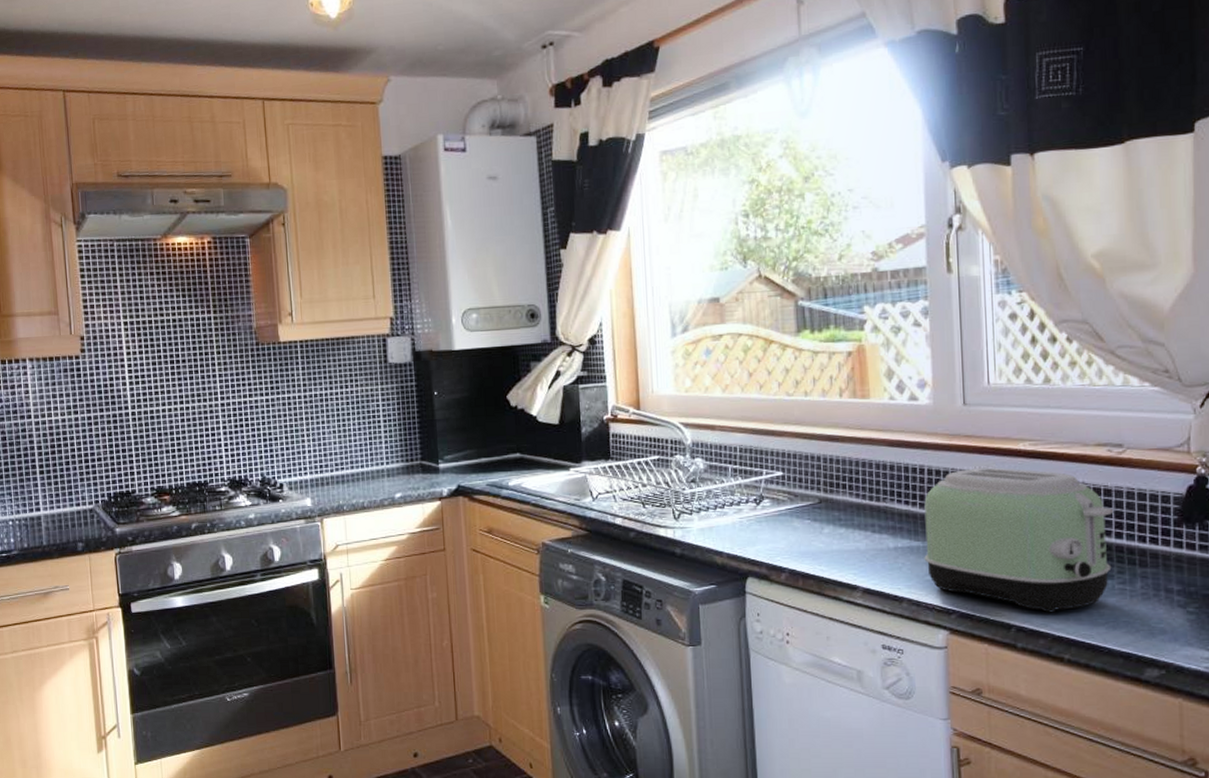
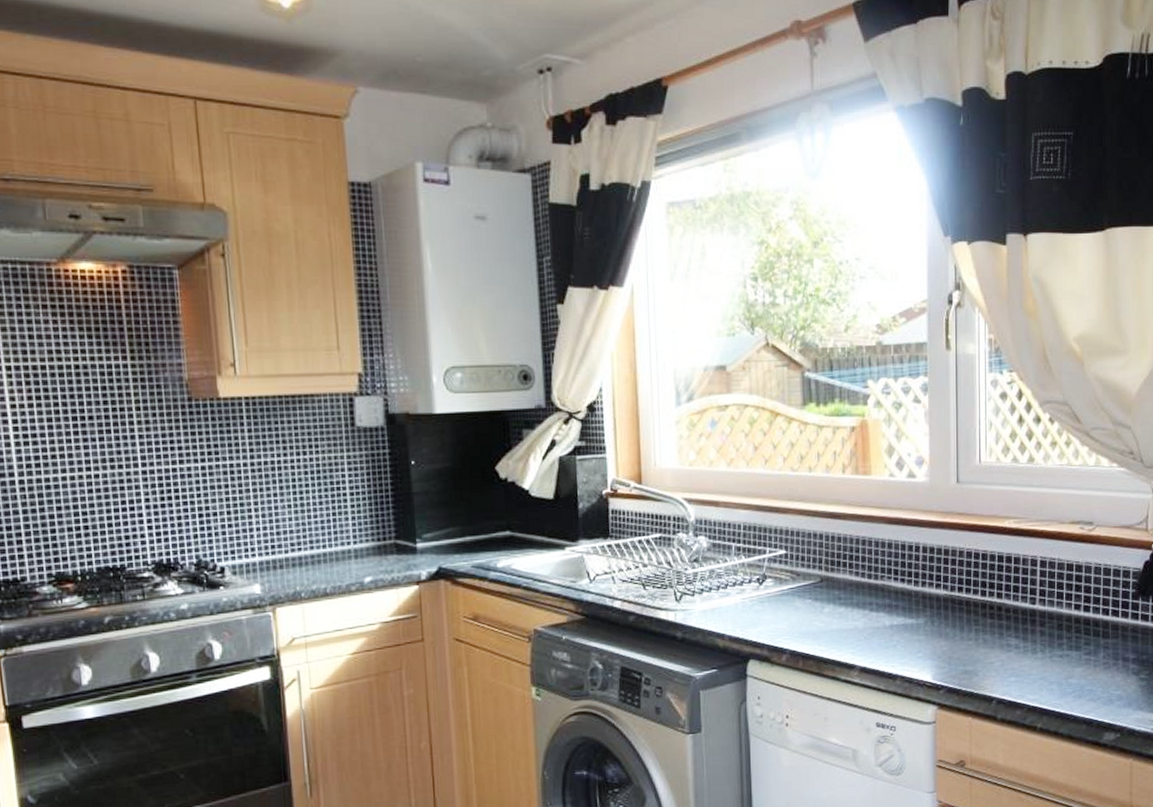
toaster: present [924,467,1114,613] -> none [917,544,1083,685]

